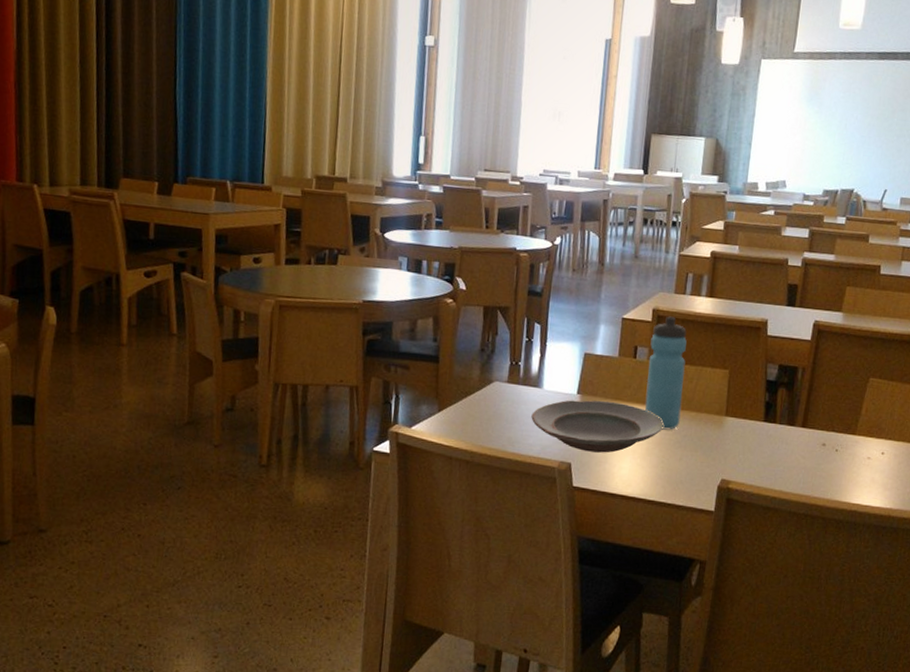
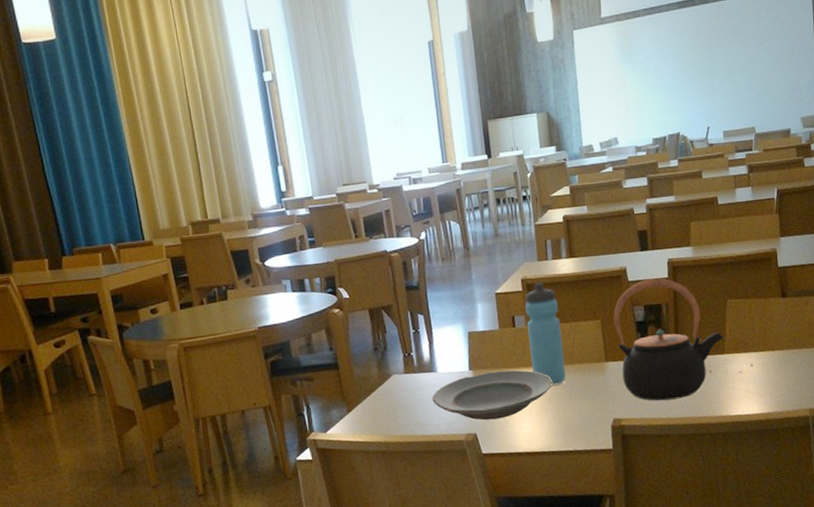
teapot: none [740,337,859,473] -> present [613,278,724,401]

